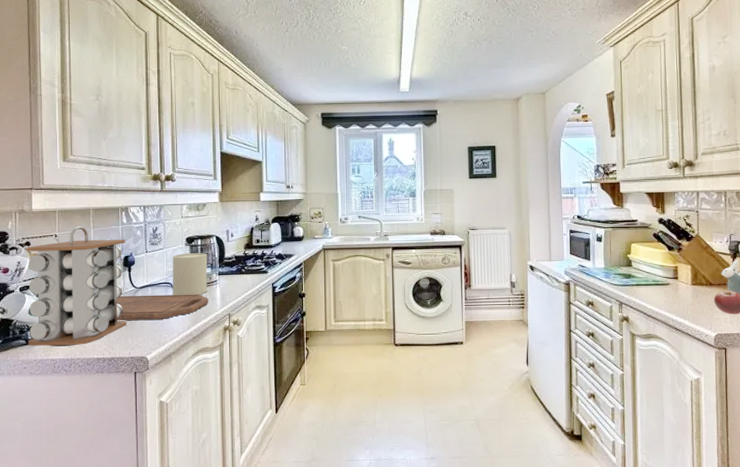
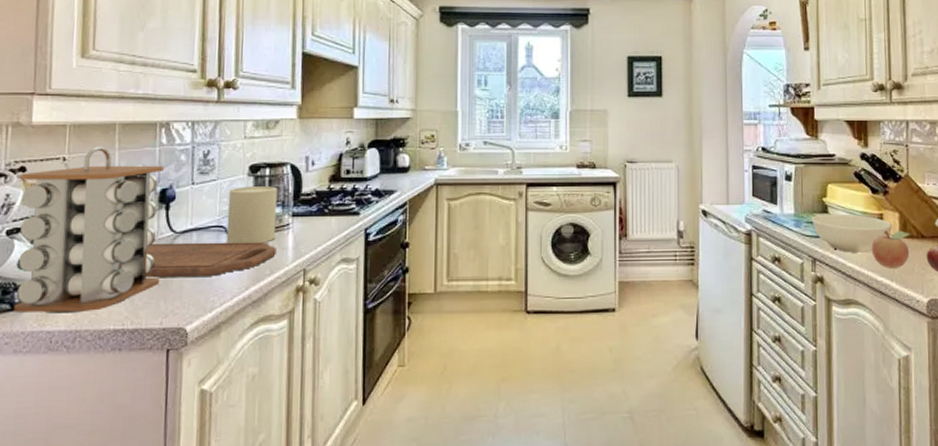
bowl: none [618,267,685,298] -> present [811,213,892,254]
fruit: none [668,279,700,311] -> present [871,230,910,270]

